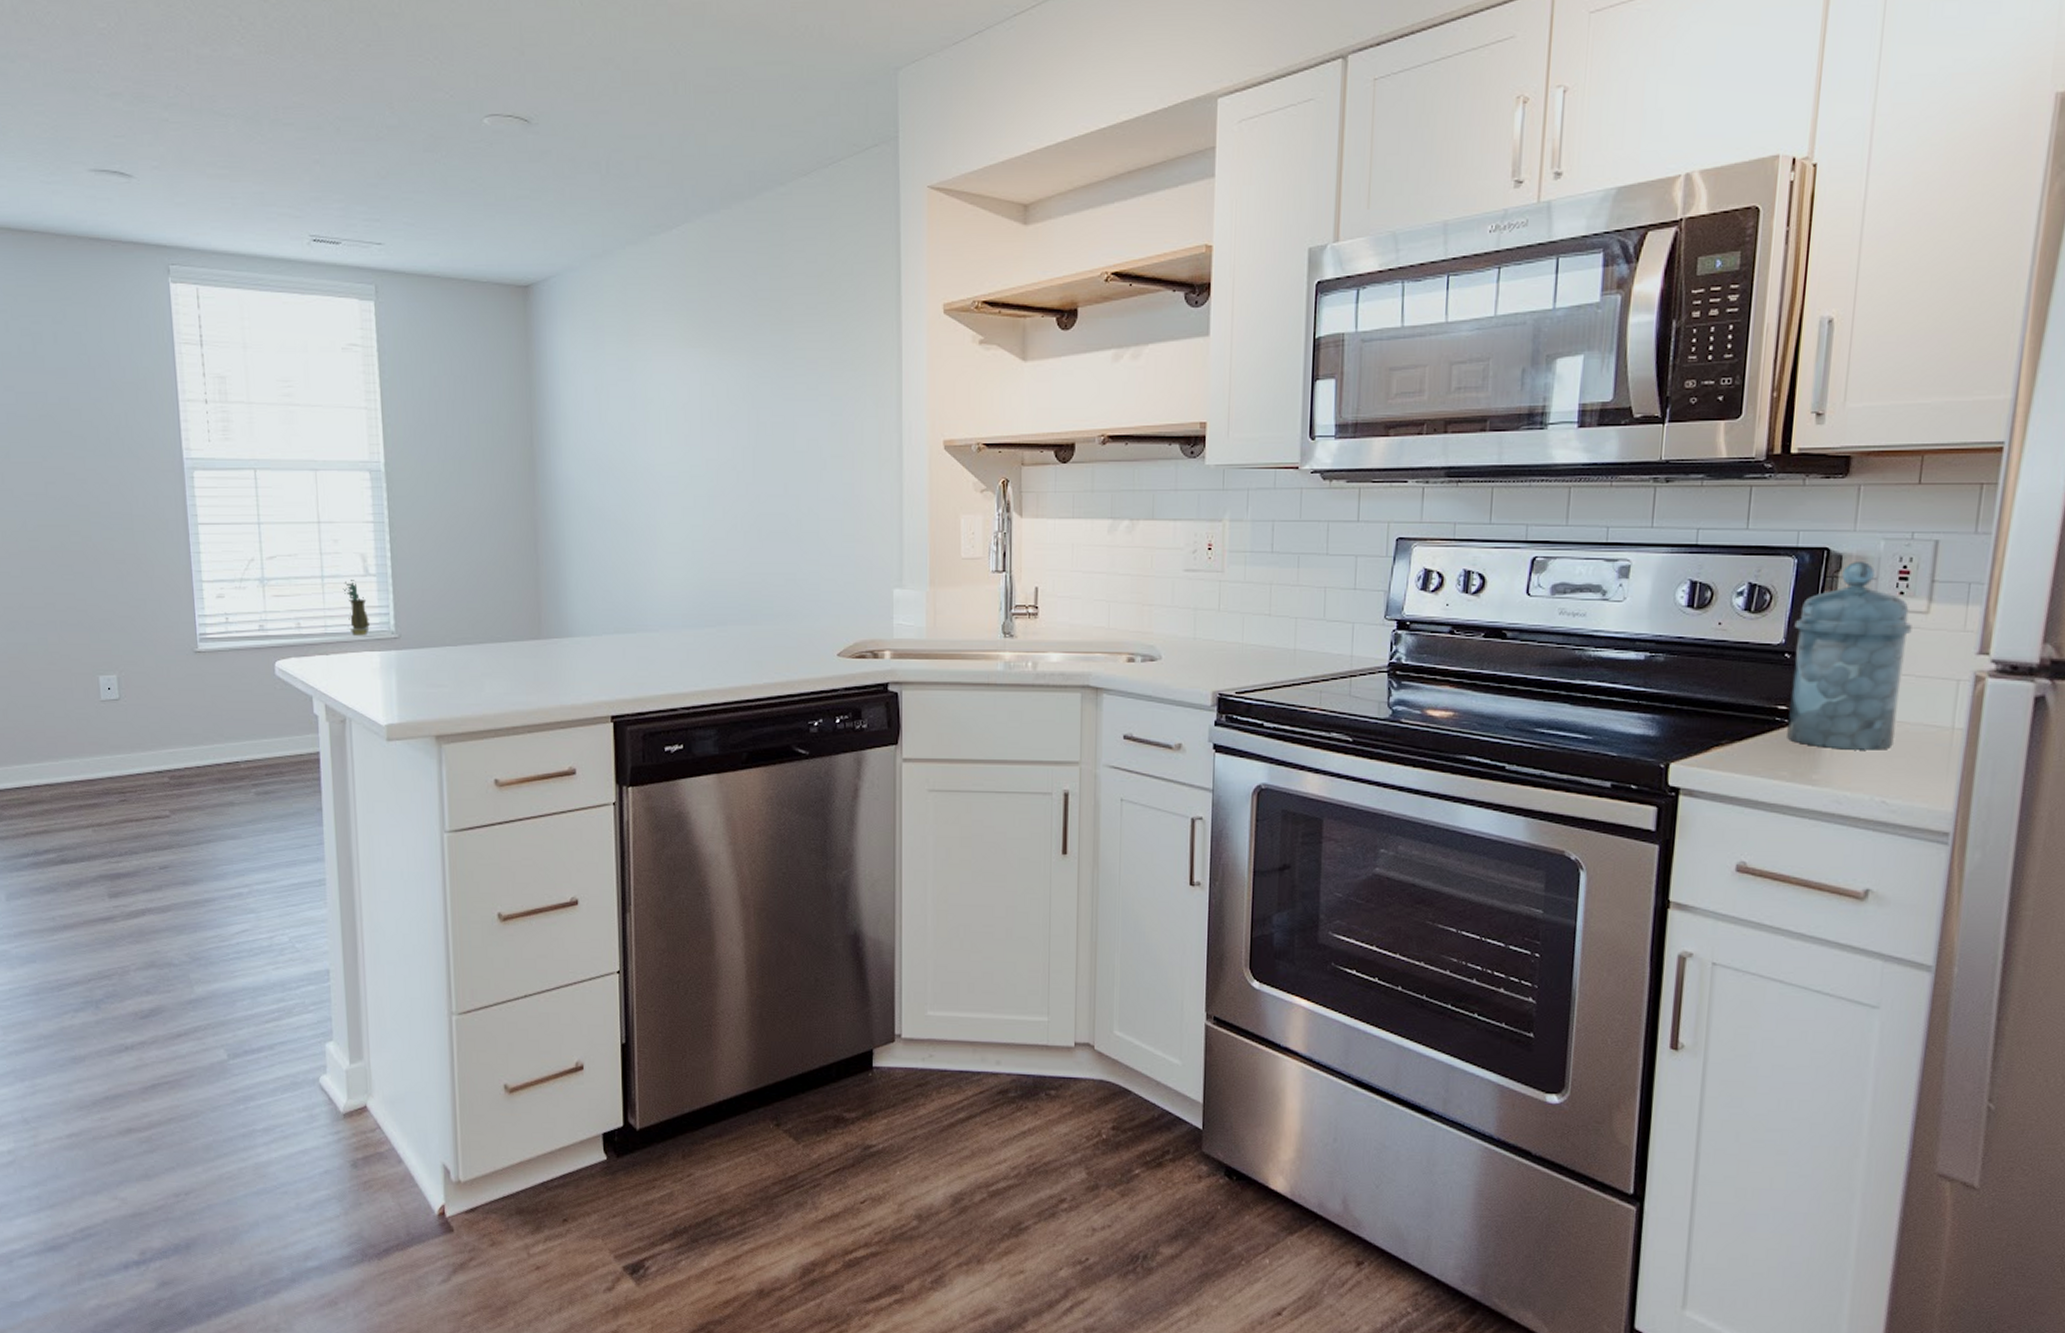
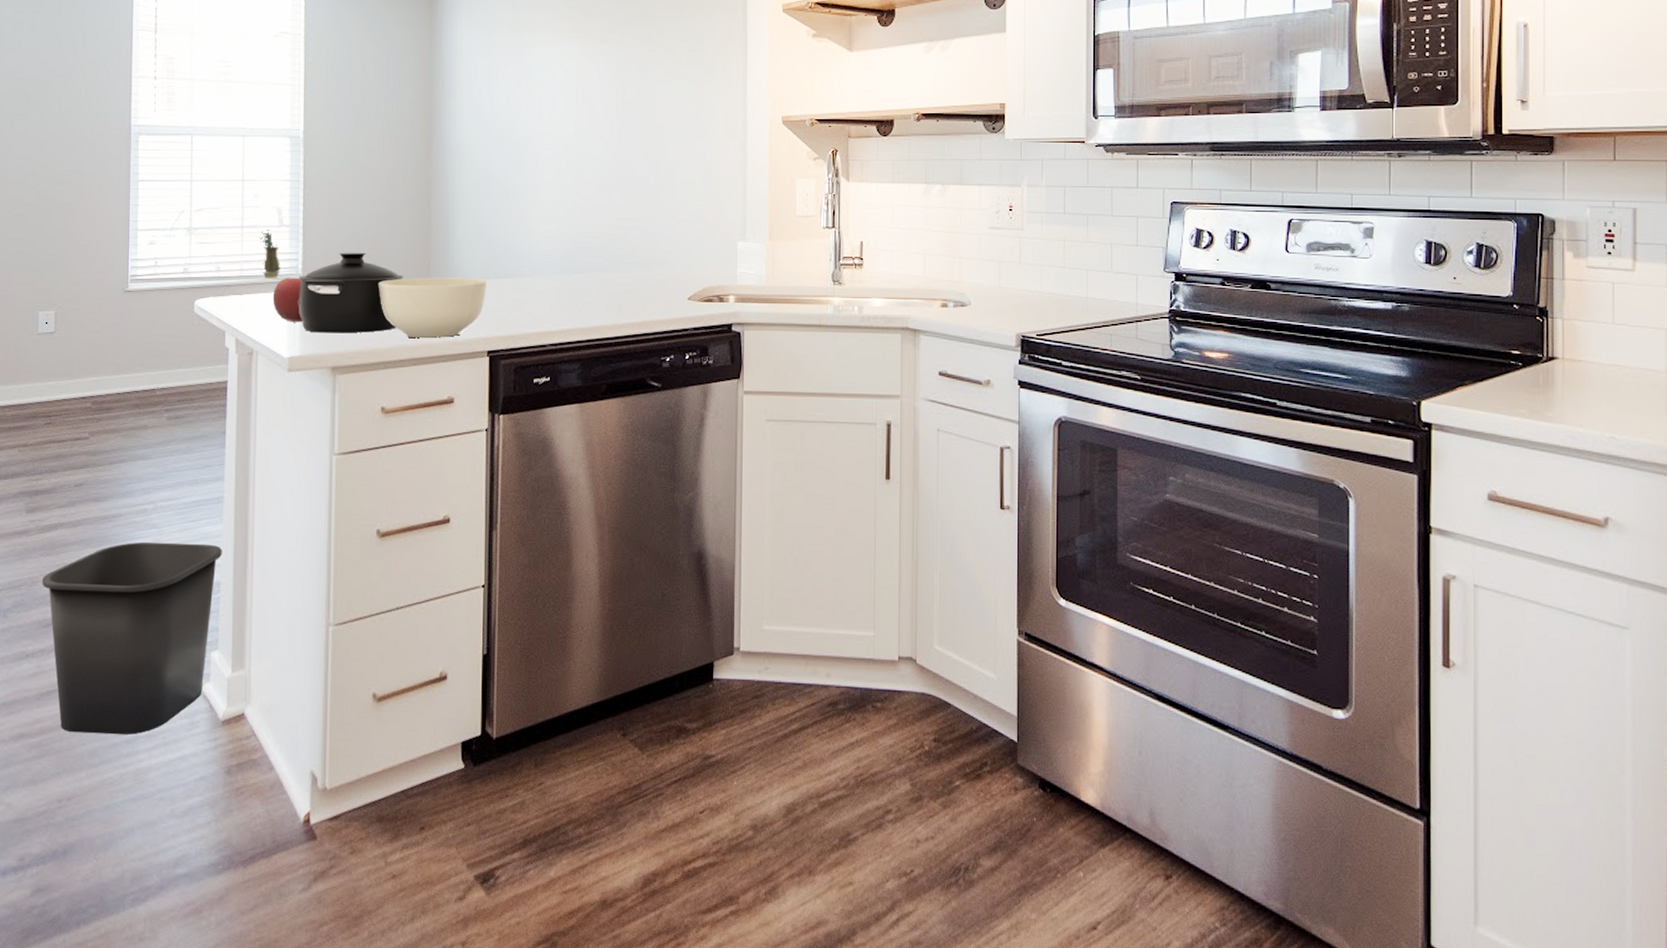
waste bin: none [134,927,329,1128] -> present [42,541,222,735]
fruit: none [363,634,400,686] -> present [272,277,303,323]
saucepan: none [392,605,511,698] -> present [299,252,403,334]
bowl: none [482,633,607,703] -> present [378,277,487,339]
canister: present [1787,560,1912,750] -> none [1519,225,1621,391]

